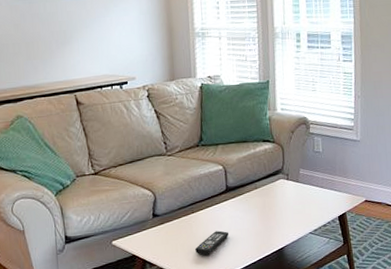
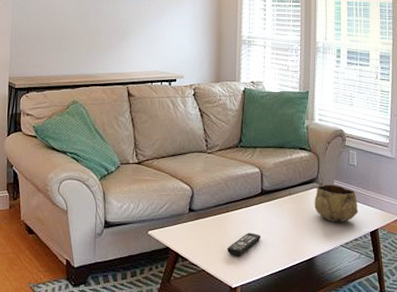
decorative bowl: none [280,173,326,211] -> present [314,184,359,222]

